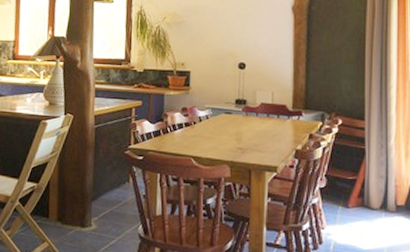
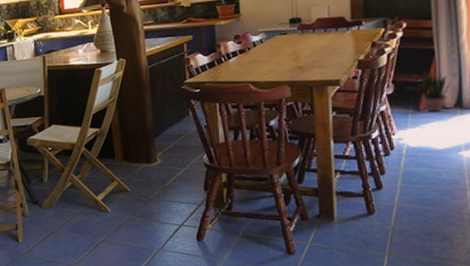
potted plant: none [345,170,376,211] -> present [414,71,449,112]

